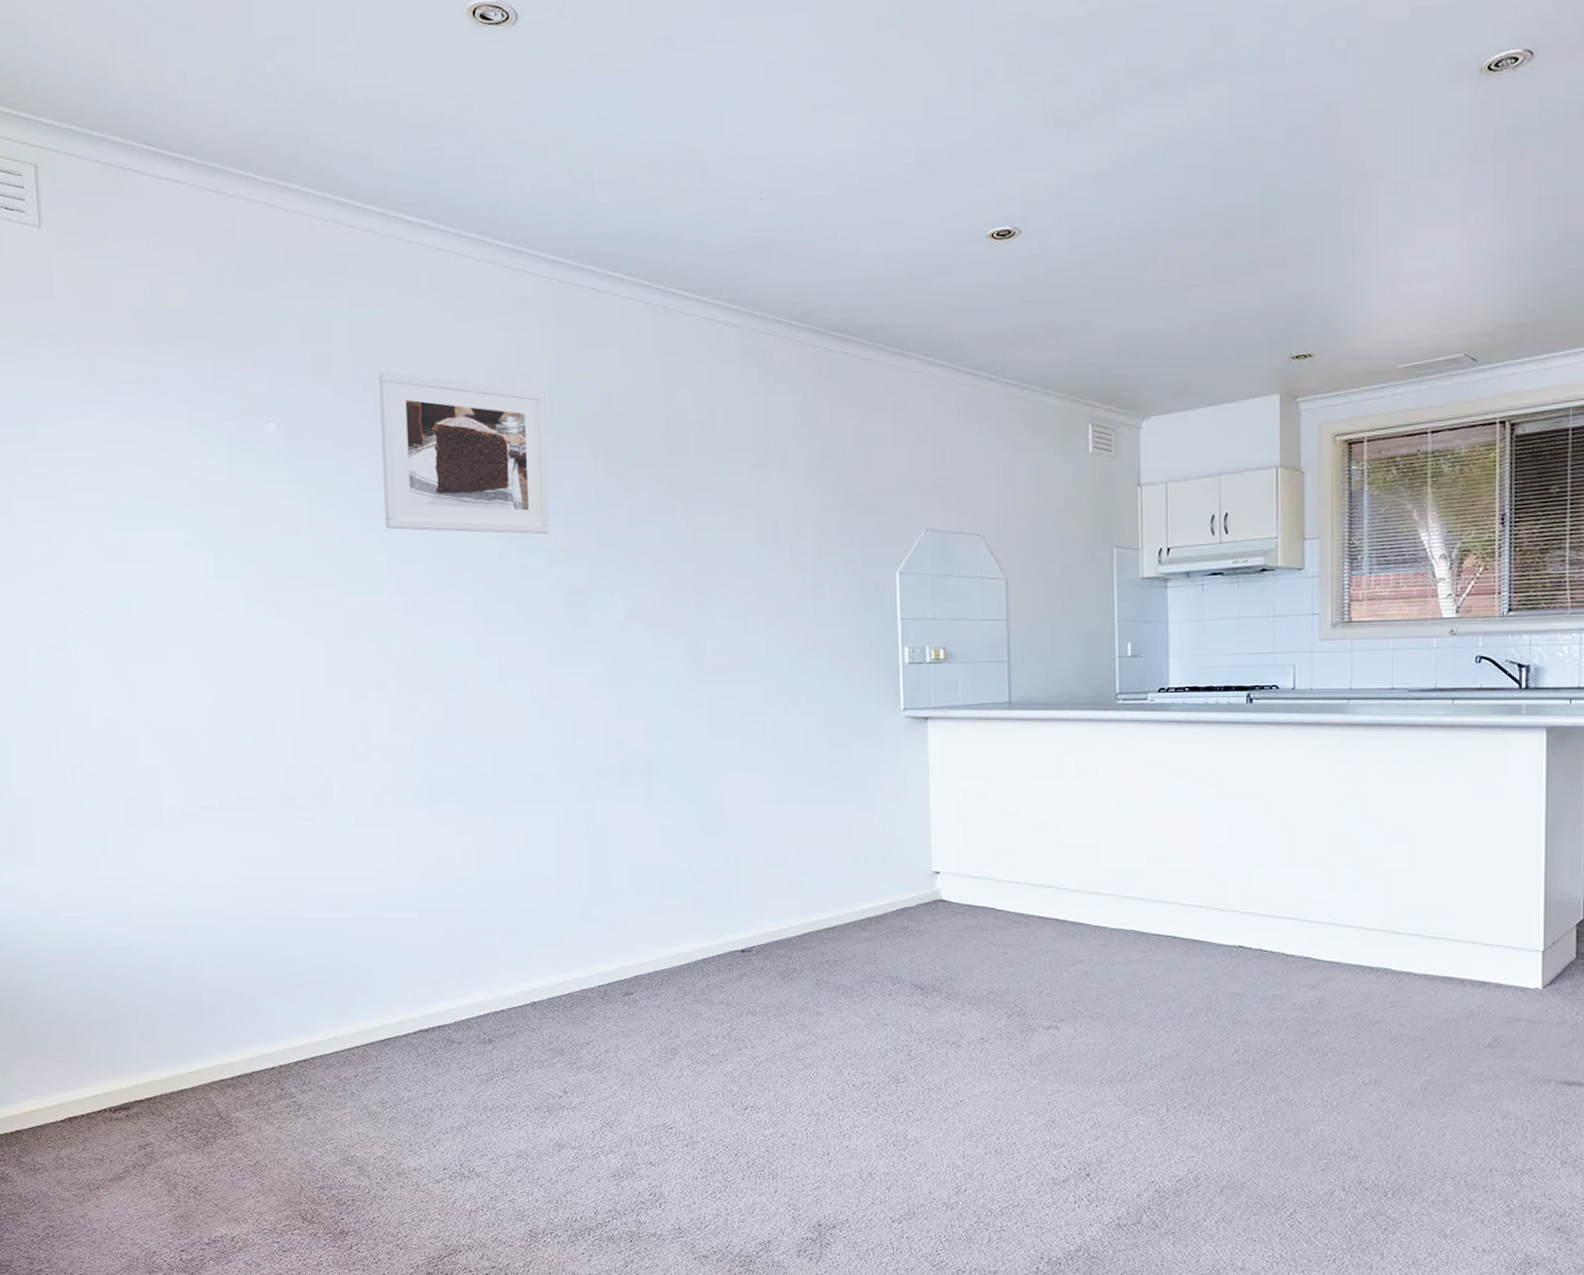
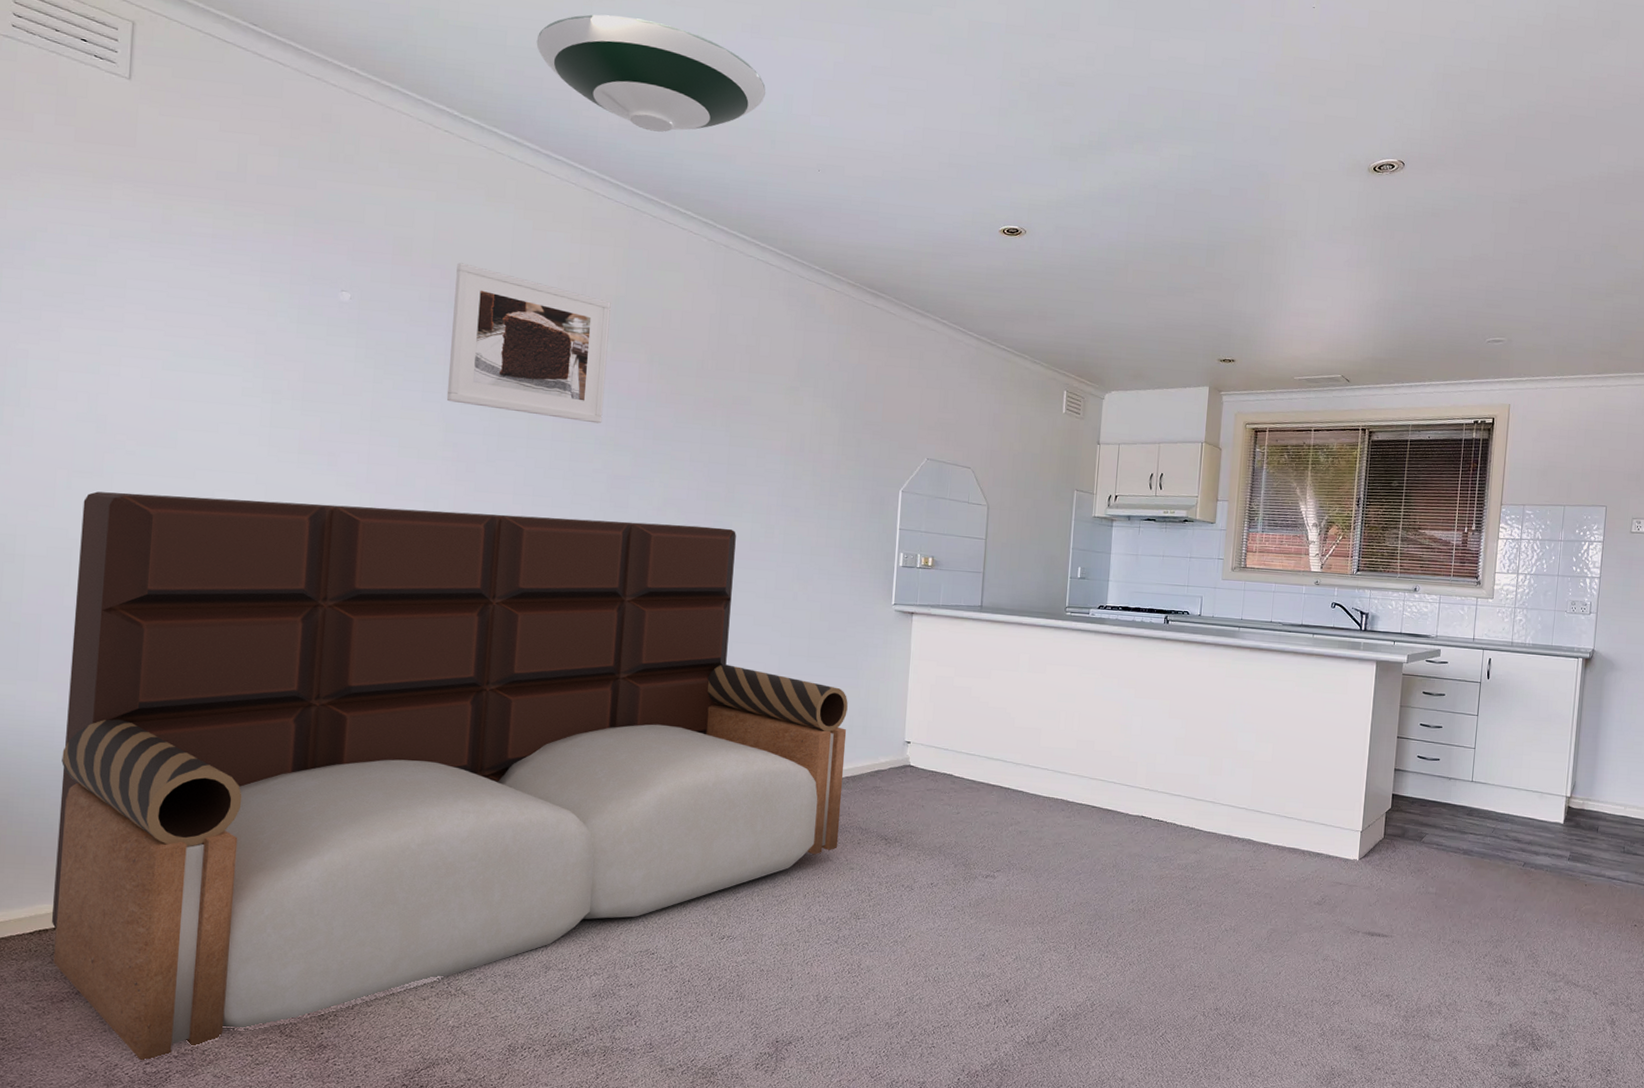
sofa: none [53,638,866,1248] -> present [51,491,848,1061]
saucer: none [431,55,691,186] -> present [536,14,766,132]

